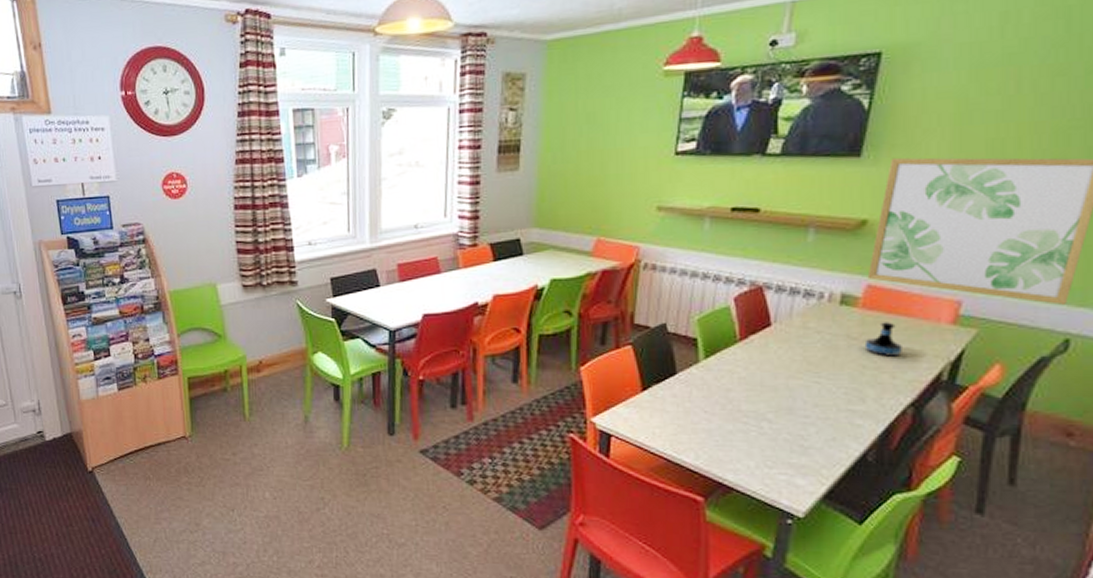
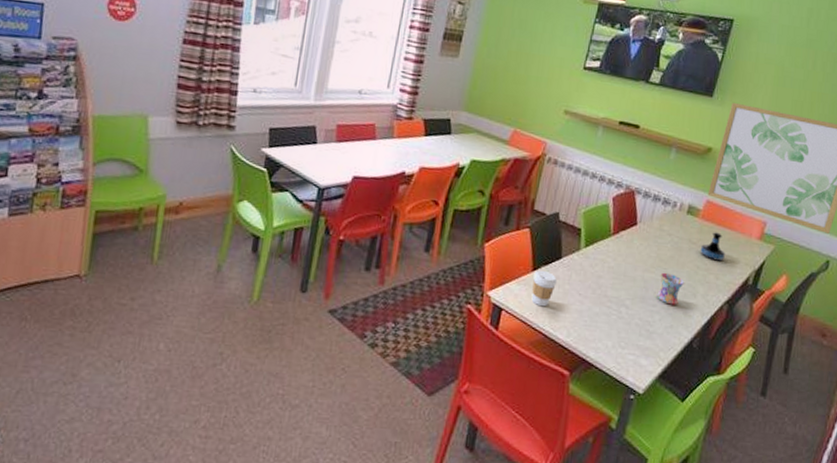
coffee cup: none [644,389,675,429] -> present [531,270,558,307]
mug: none [807,377,846,414] -> present [656,272,684,305]

